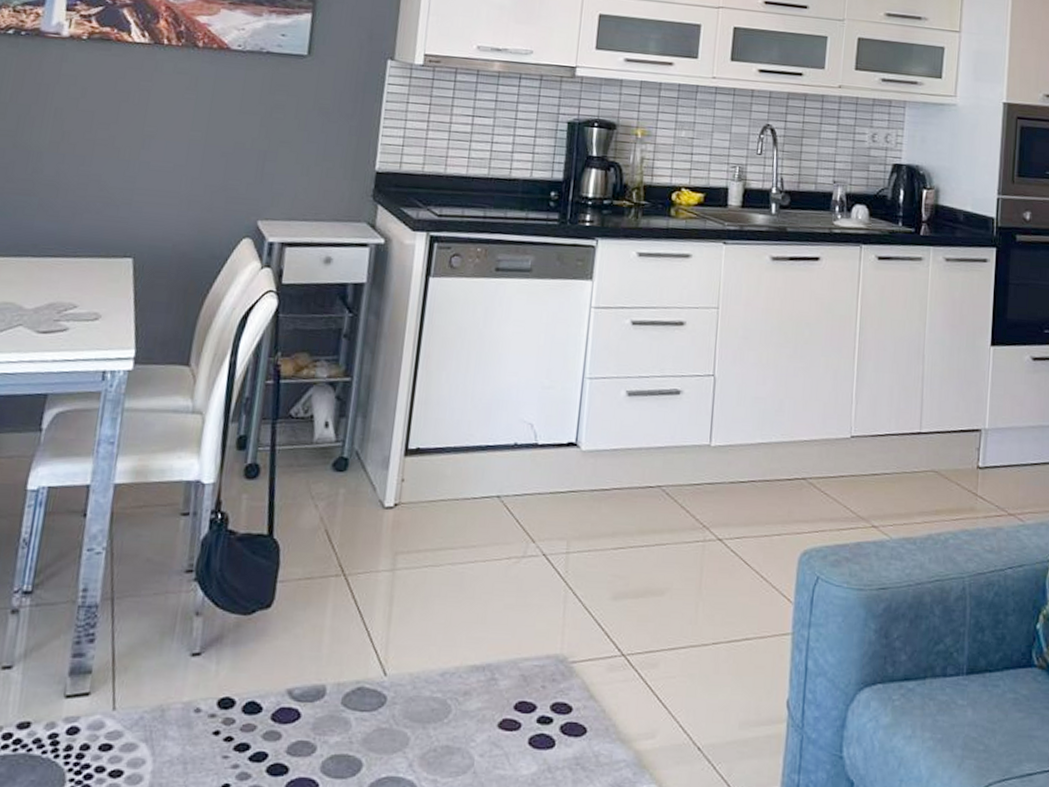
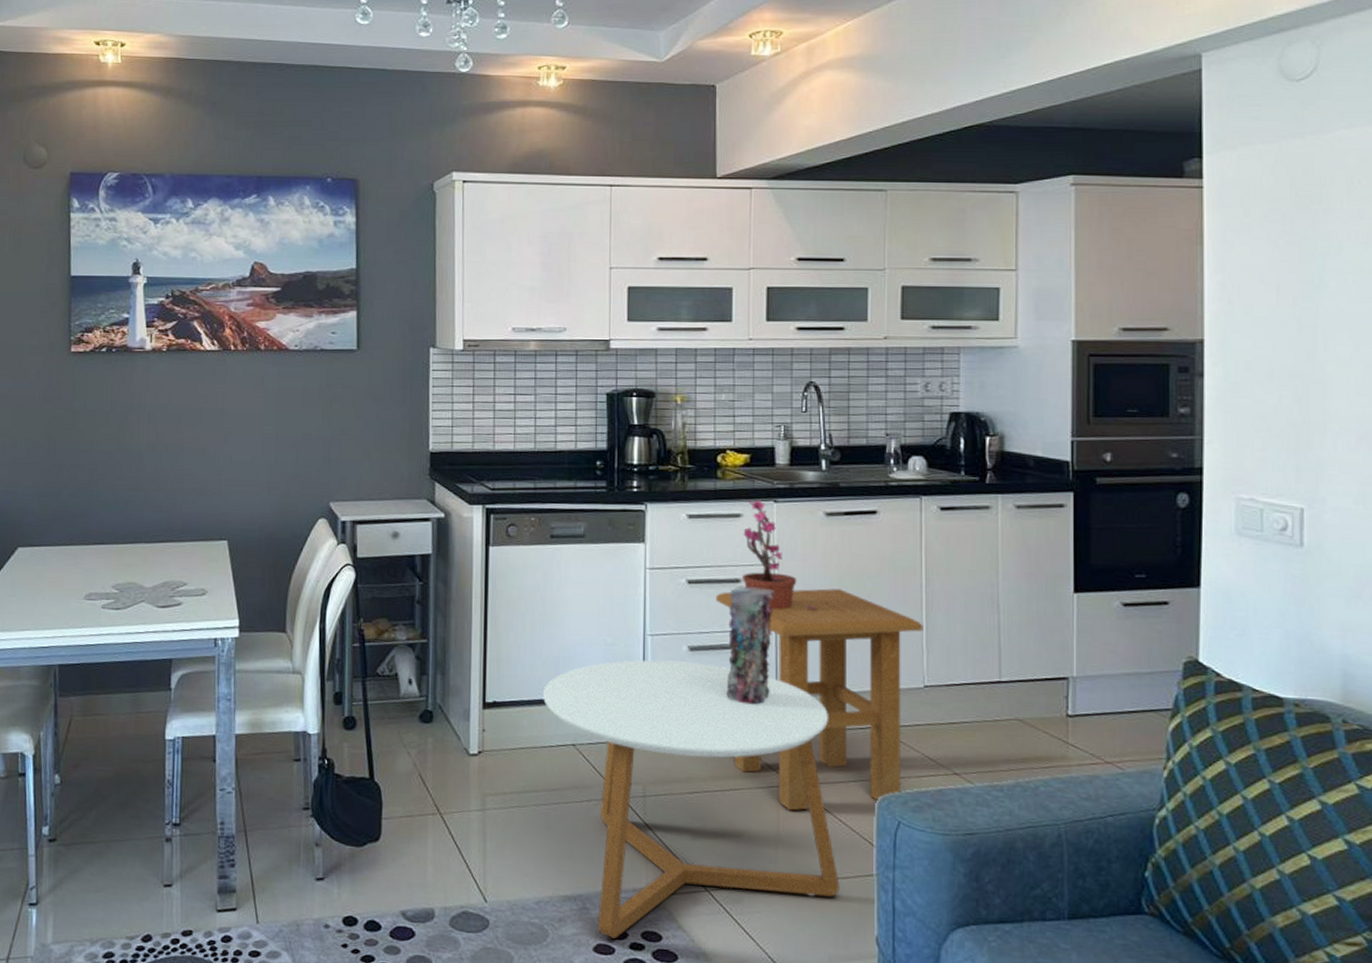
coffee table: none [471,405,758,712] -> present [543,660,840,939]
side table: none [658,334,855,567] -> present [715,588,924,811]
vase: none [660,328,717,454] -> present [726,586,775,705]
potted plant: none [686,240,757,357] -> present [743,499,818,611]

